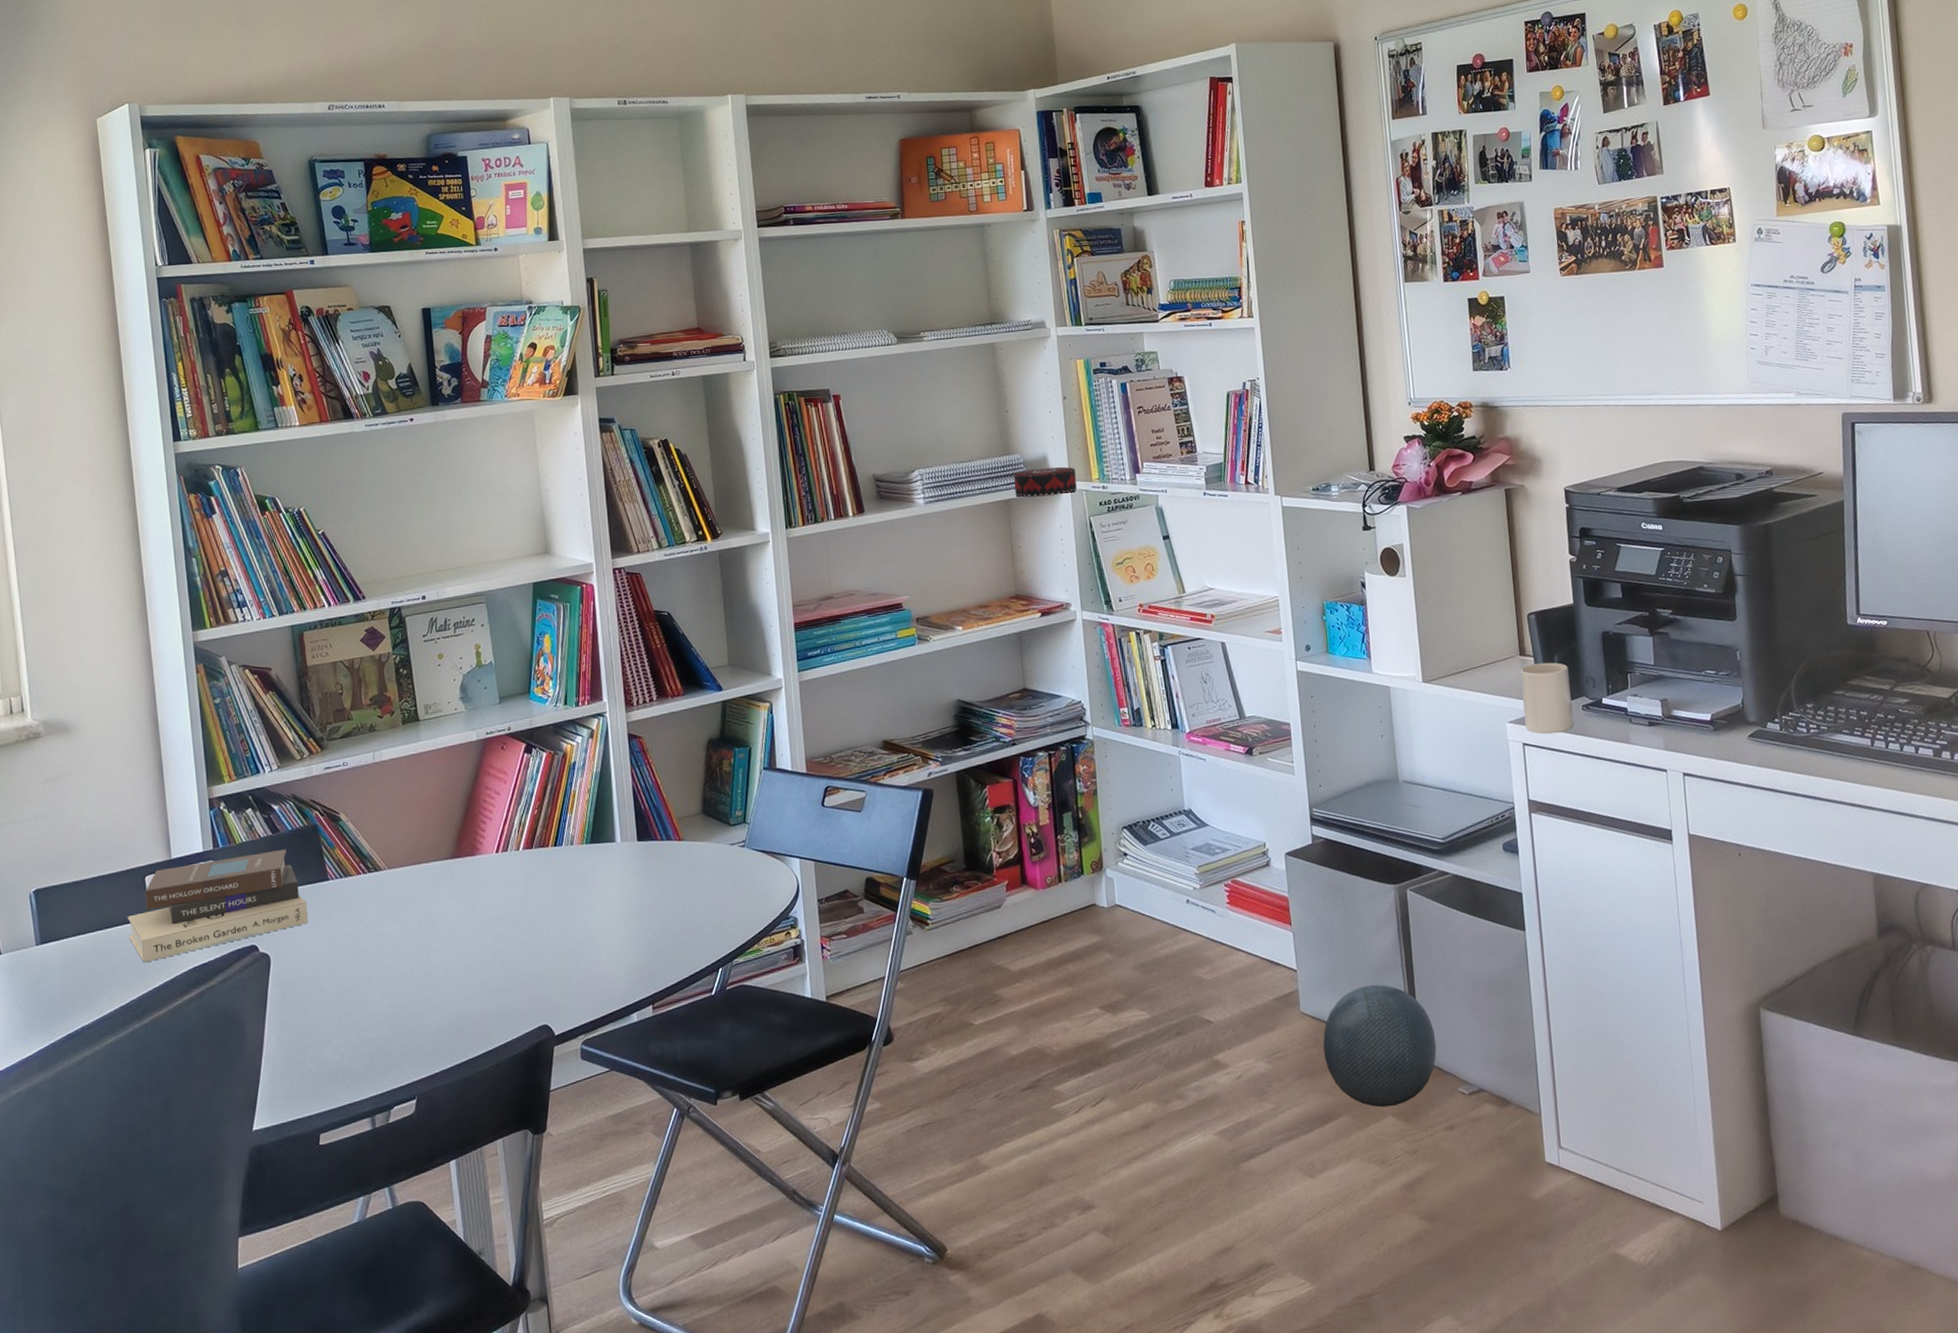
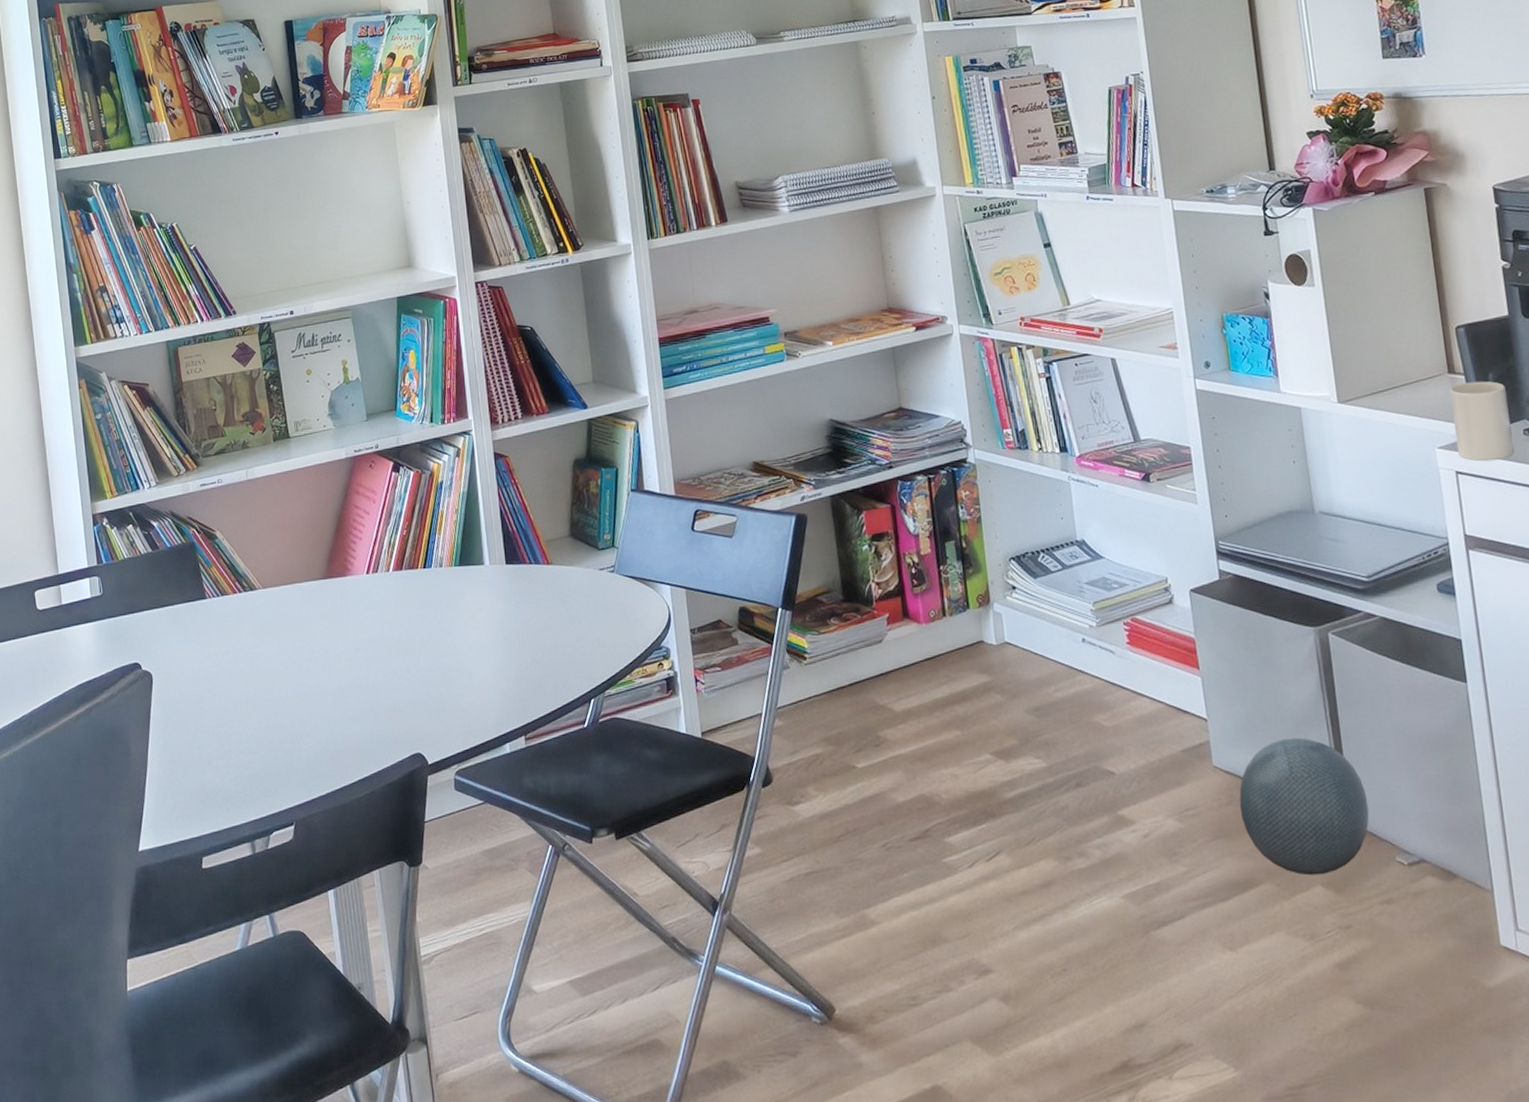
books: present [127,849,309,963] -> none [18,566,188,678]
decorative box: present [1014,466,1078,498] -> none [882,170,950,204]

